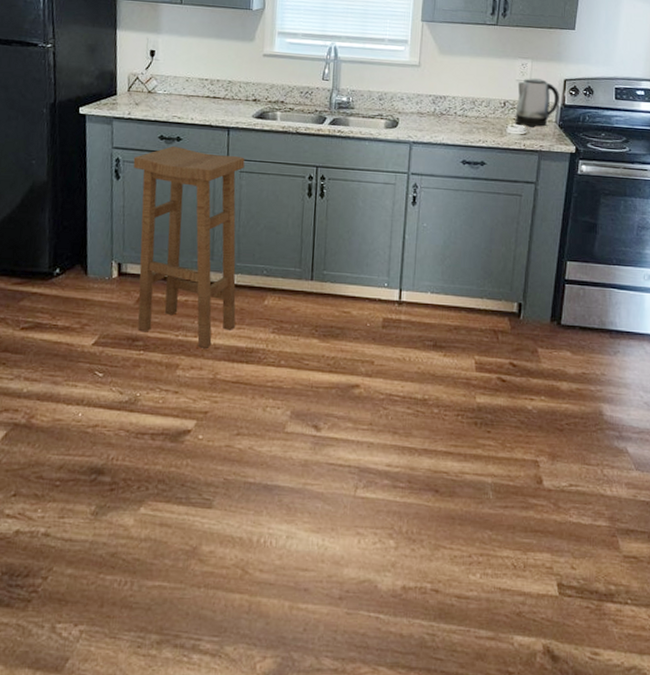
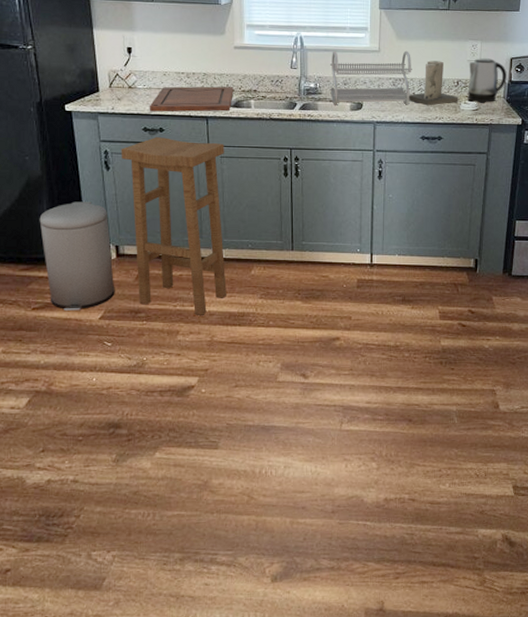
pedal bin: none [39,211,113,335] -> present [39,201,115,312]
cutting board: none [167,93,259,123] -> present [149,86,233,113]
dish rack: none [362,63,455,126] -> present [329,50,412,105]
paper towel roll: none [450,78,505,128] -> present [409,60,459,106]

